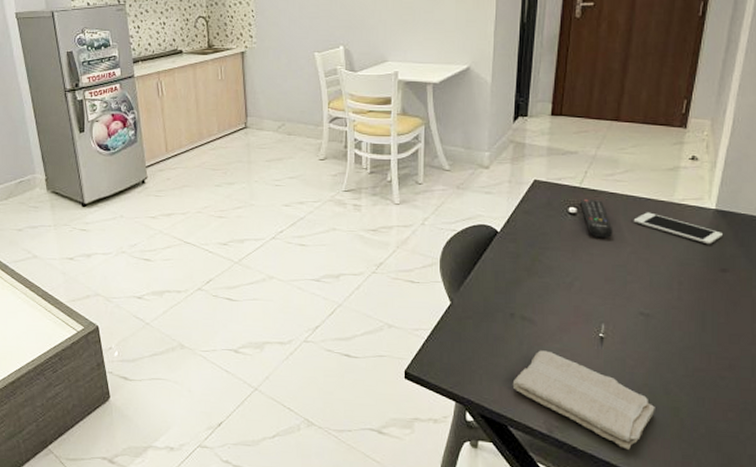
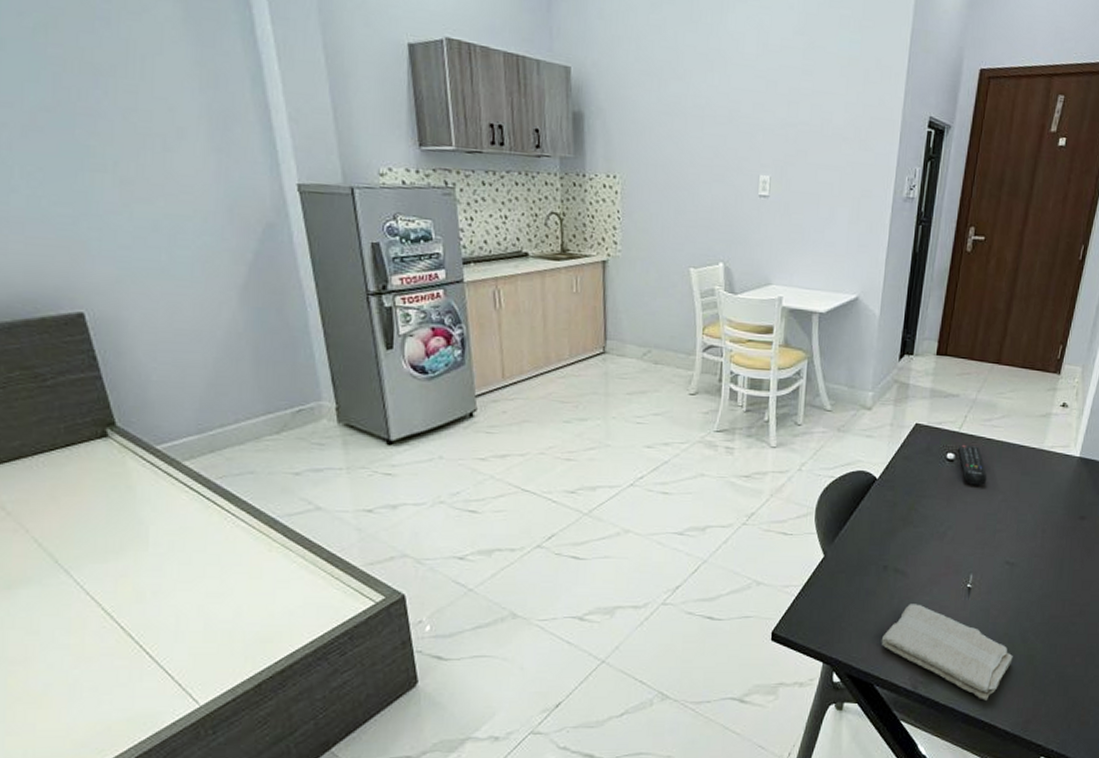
cell phone: present [633,212,723,245] -> none [1006,459,1084,493]

